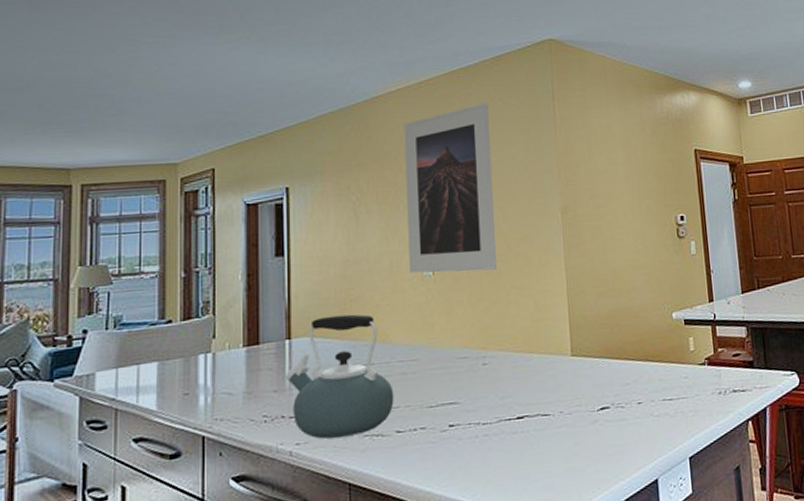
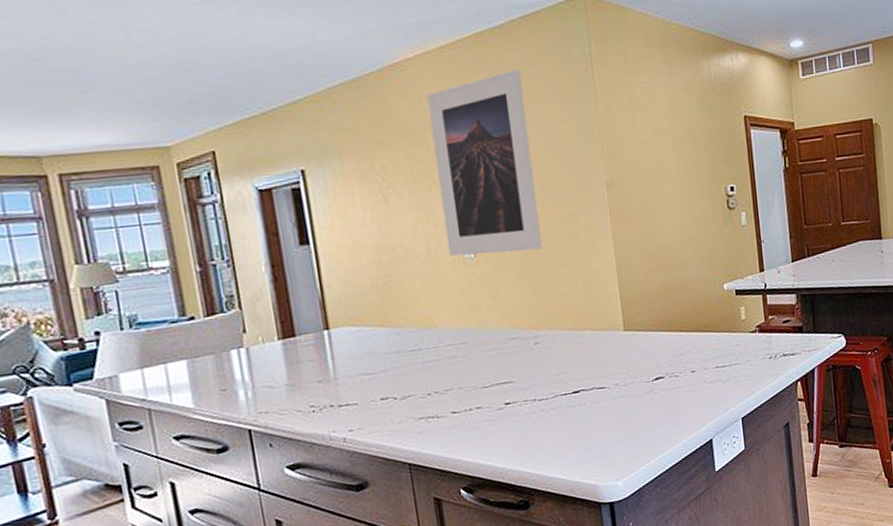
kettle: present [285,314,394,439] -> none [328,301,447,424]

